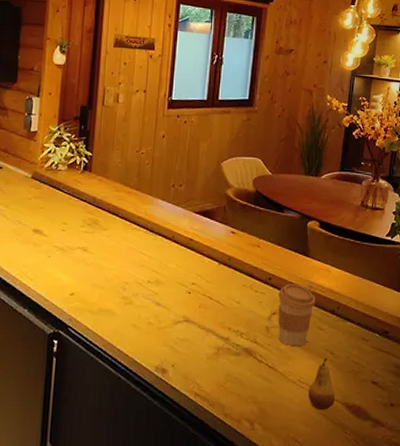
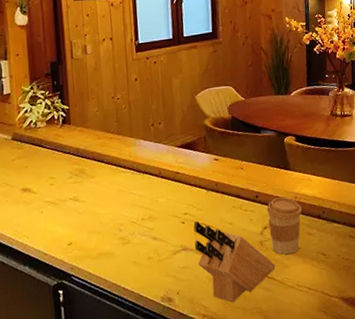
knife block: none [197,293,279,386] -> present [193,220,276,303]
fruit: present [308,357,335,411] -> none [307,259,332,309]

